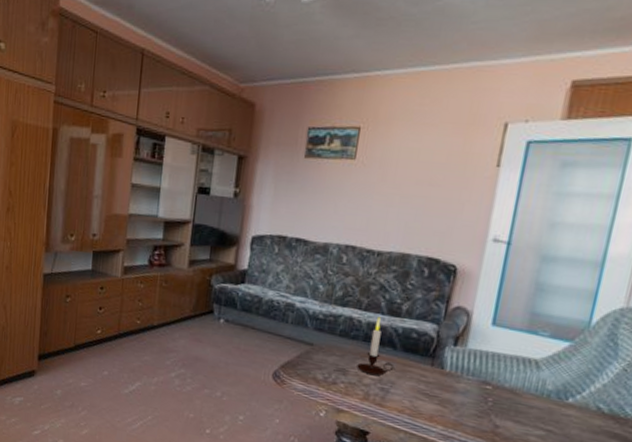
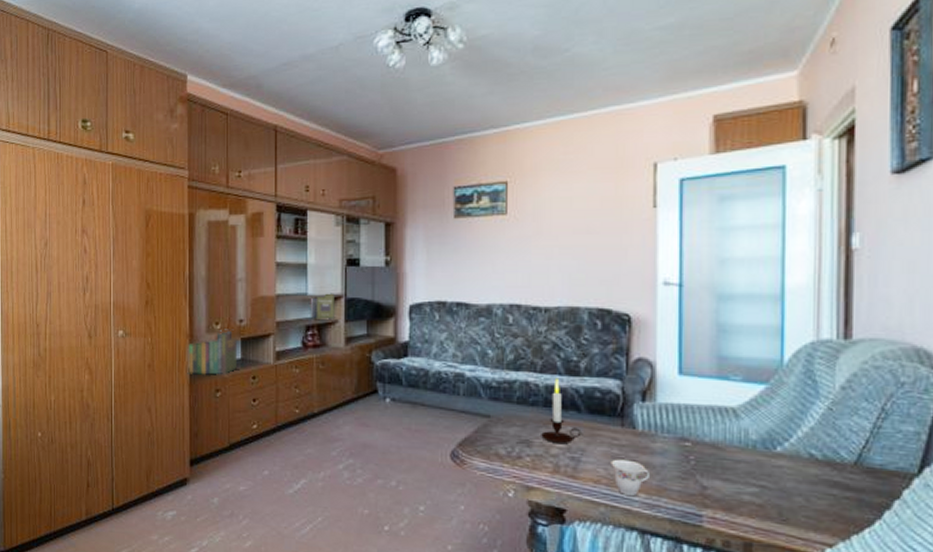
books: none [41,241,89,284] -> present [187,329,237,376]
books: none [158,217,183,242] -> present [310,293,335,319]
teacup: none [416,393,450,427] -> present [611,459,649,497]

